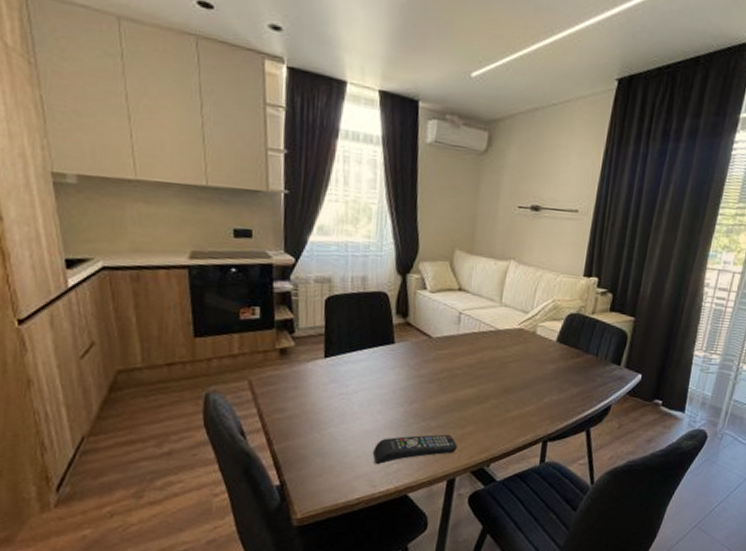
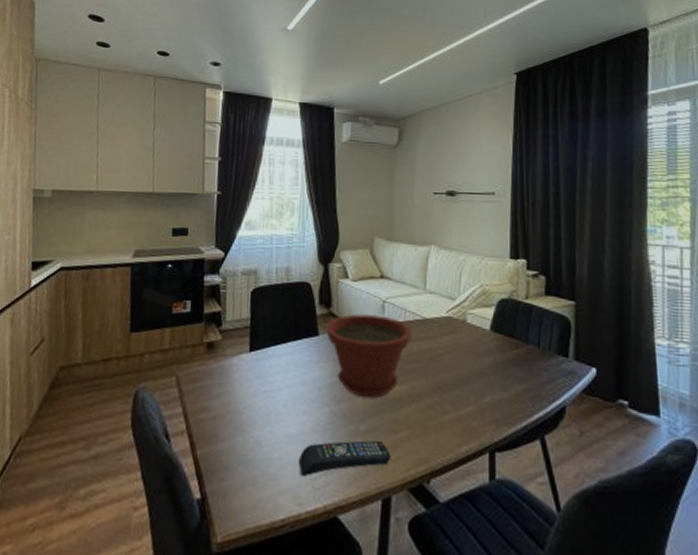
plant pot: none [402,324,486,400] -> present [326,314,413,399]

